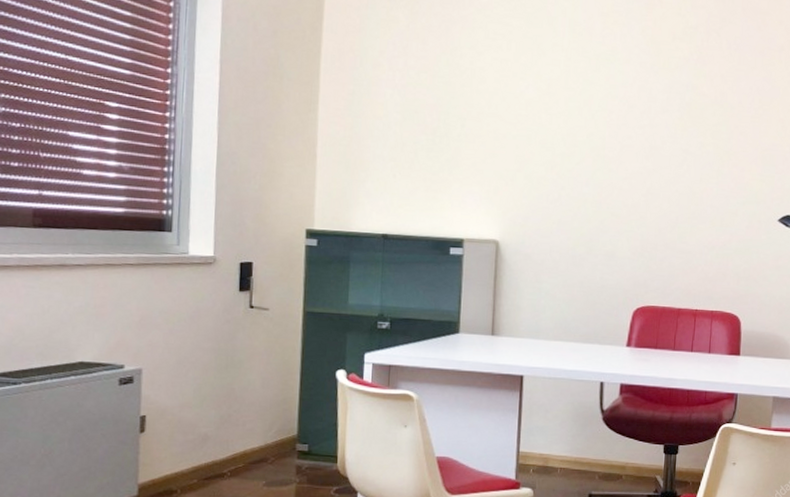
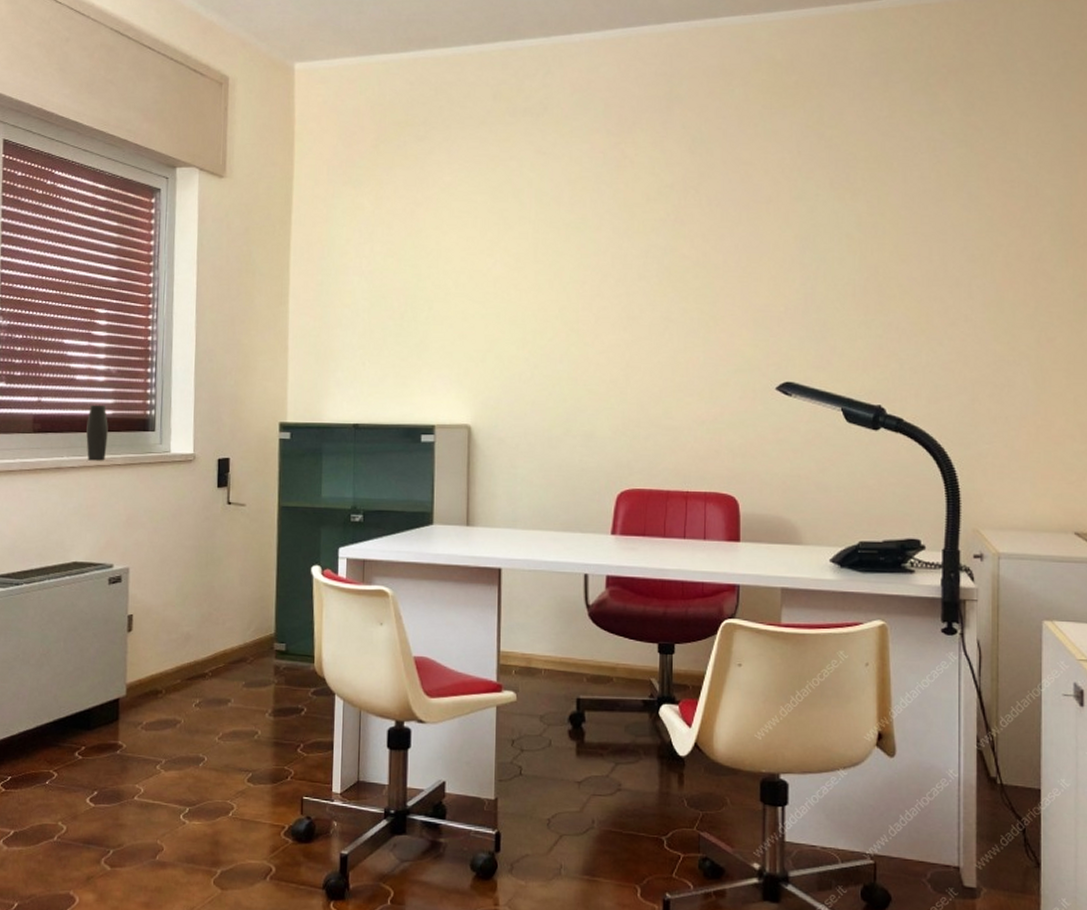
vase: none [94,202,120,260] -> present [86,405,108,461]

